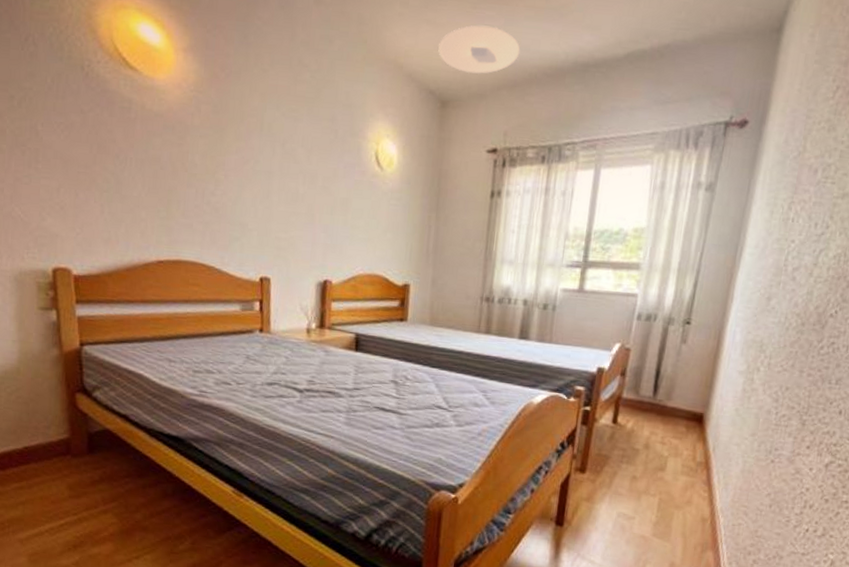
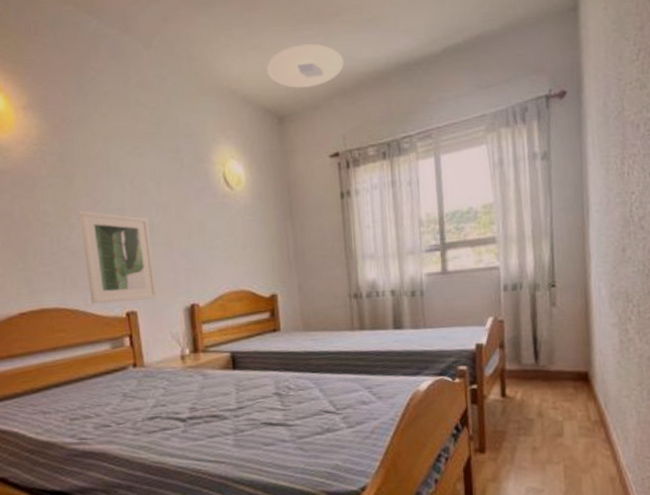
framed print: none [226,167,294,269] -> present [79,210,157,304]

